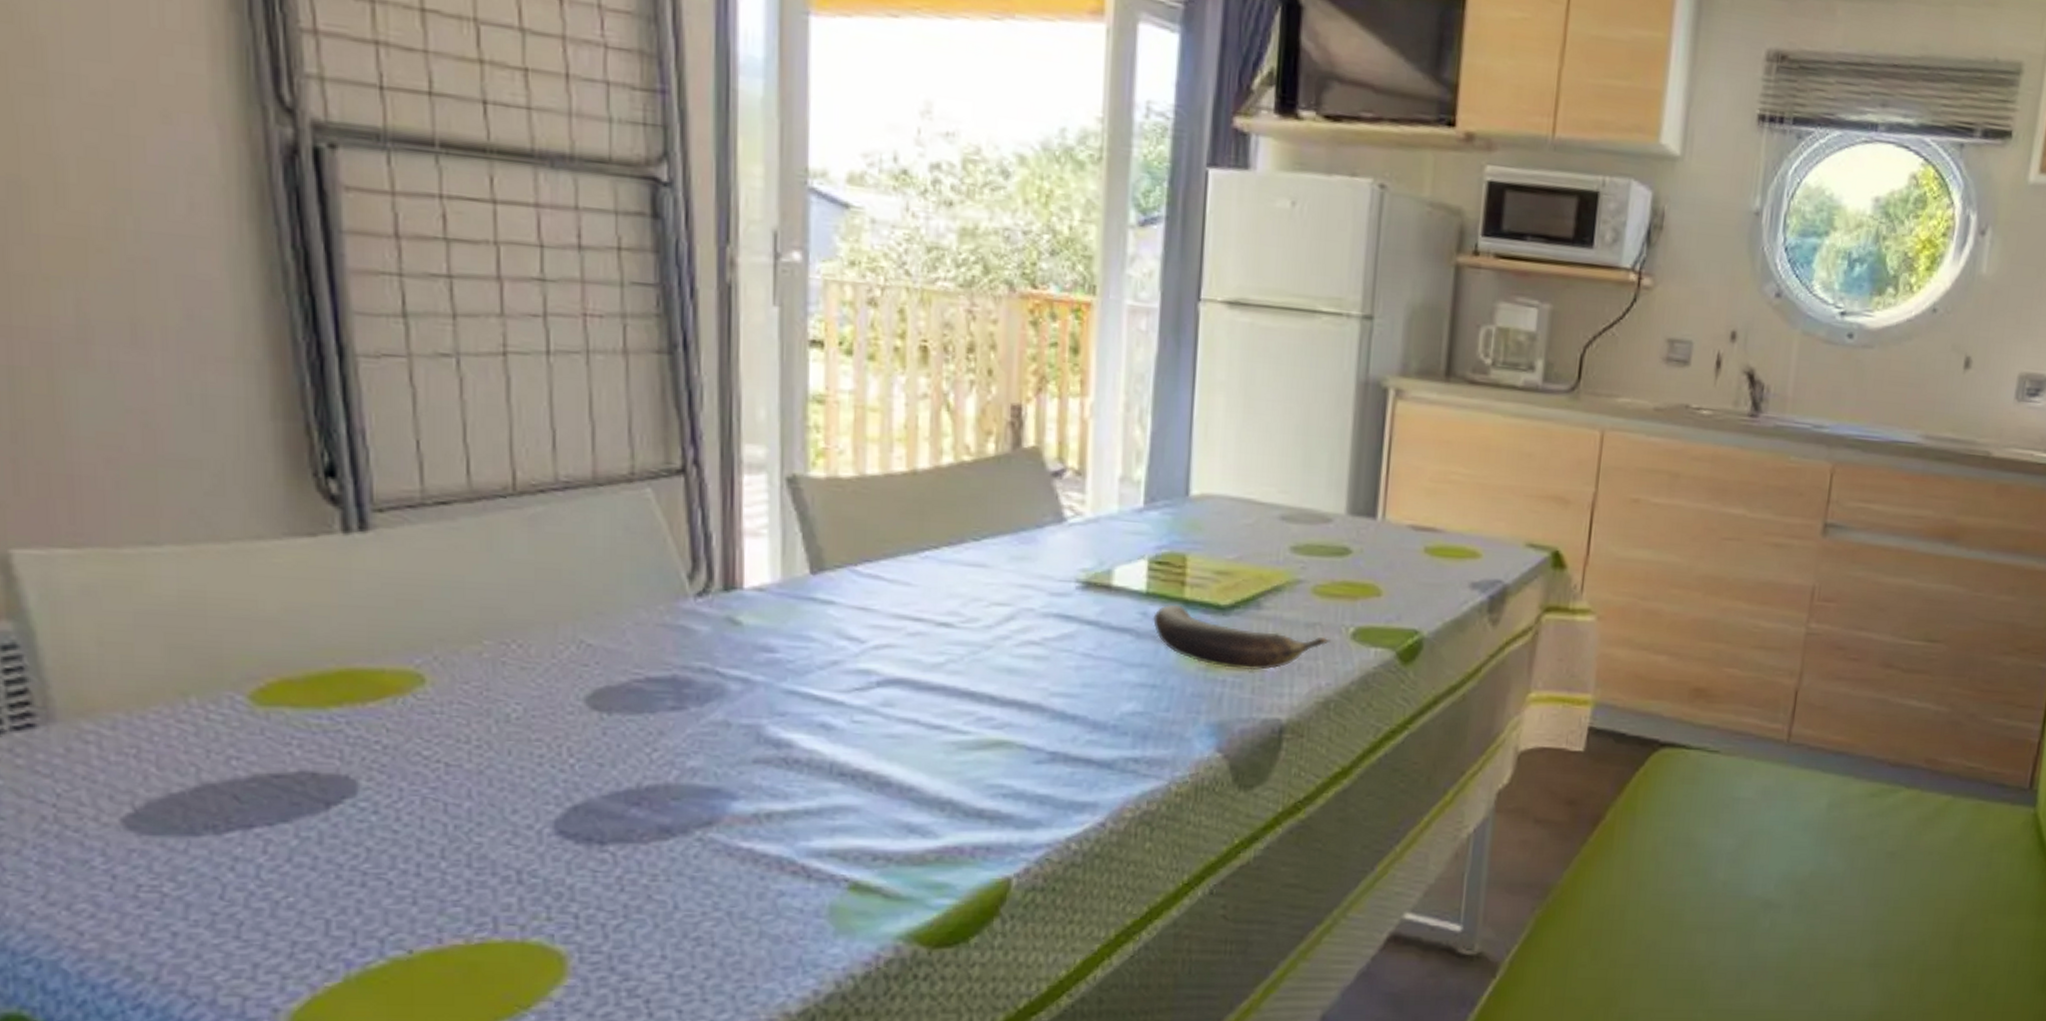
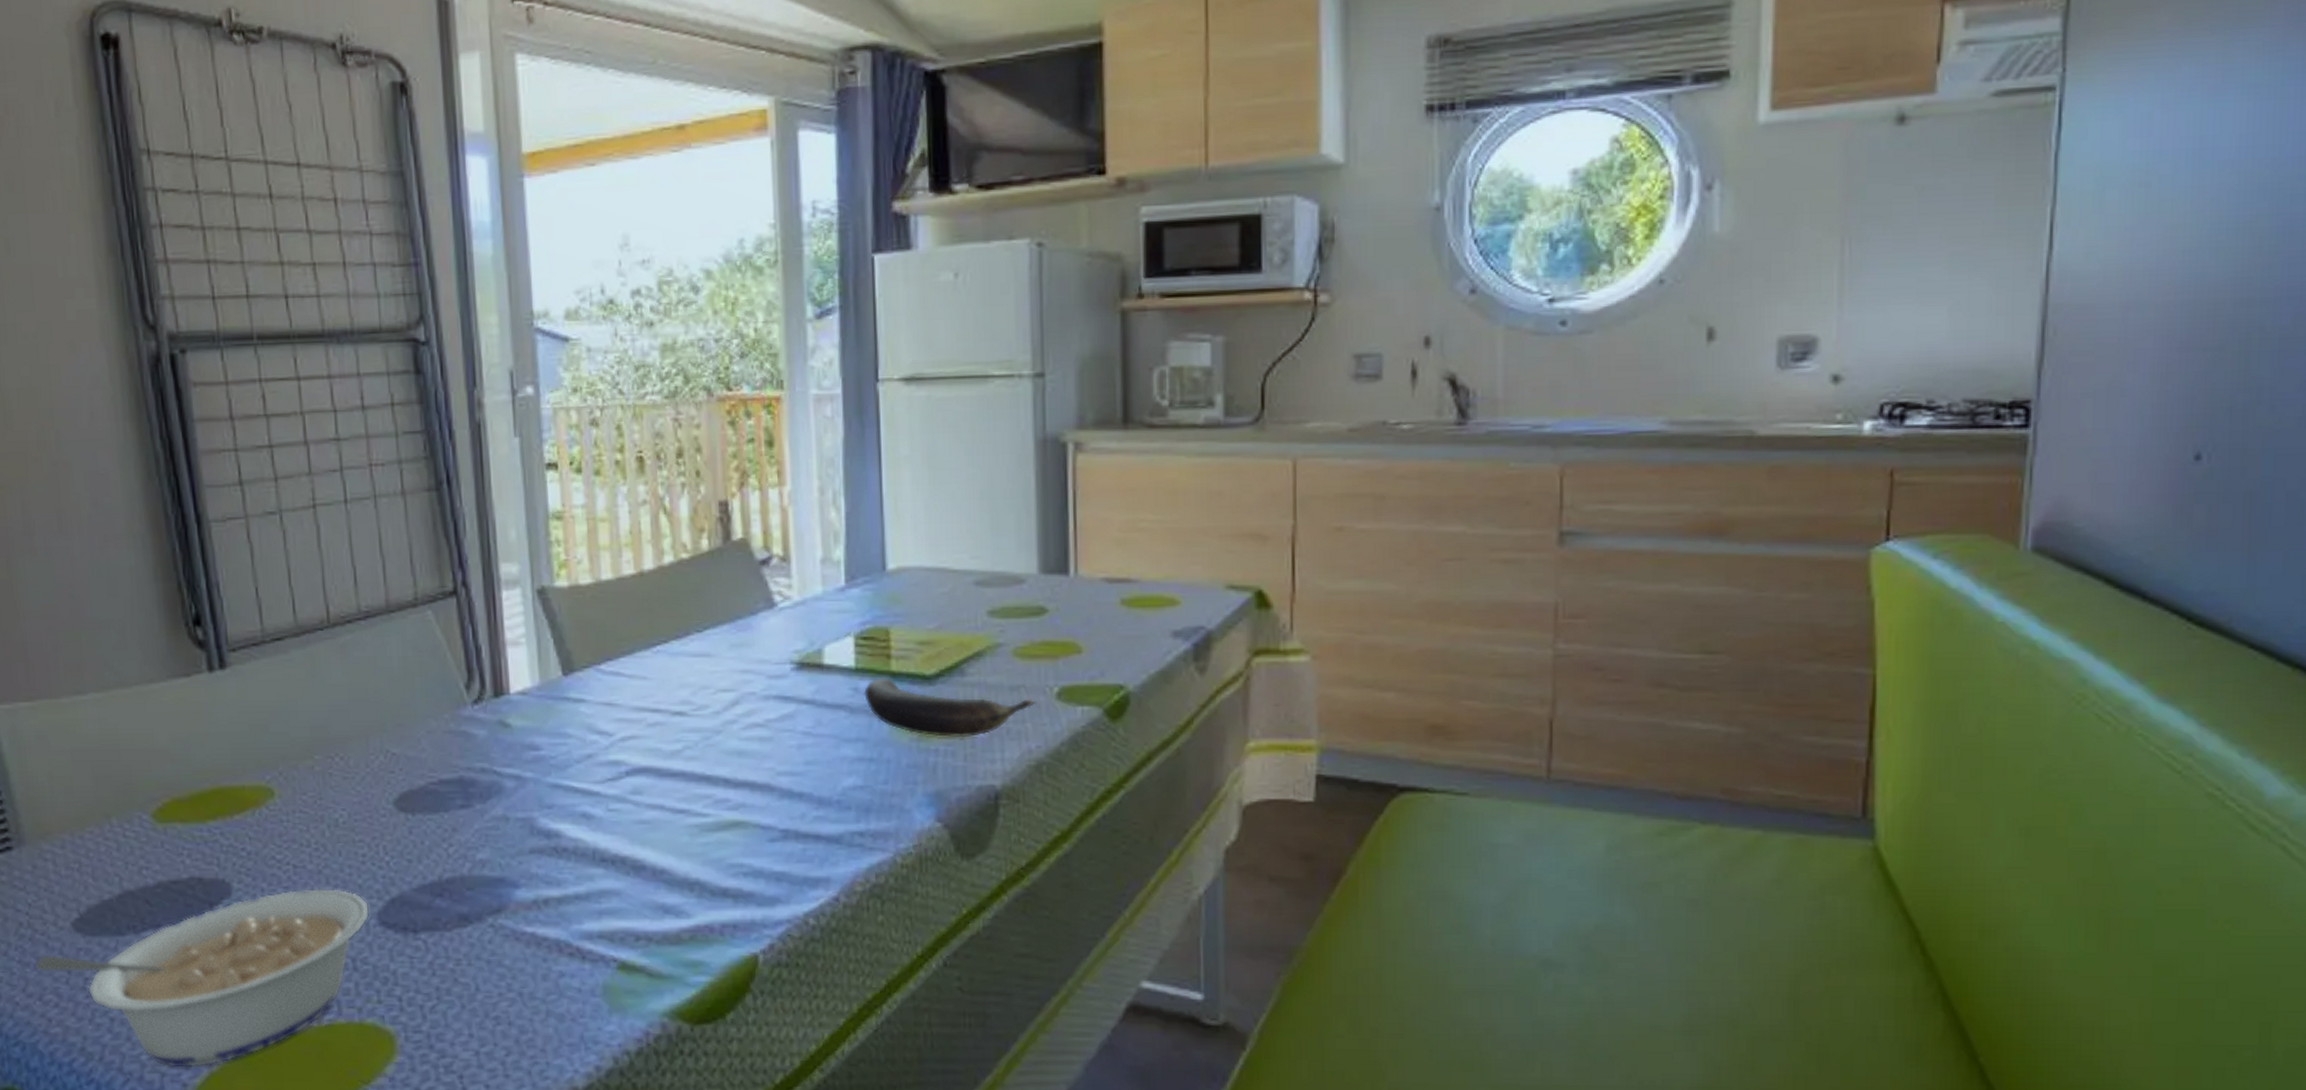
legume: none [63,790,544,990] -> present [35,889,370,1068]

